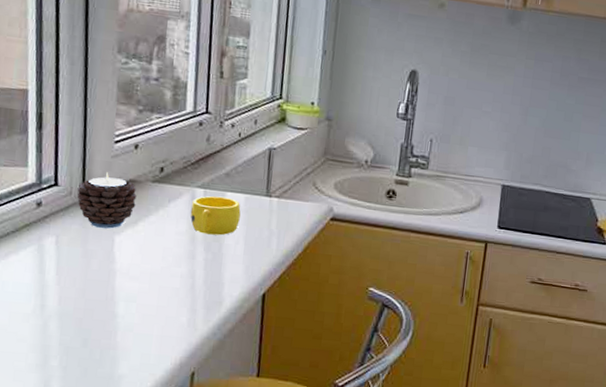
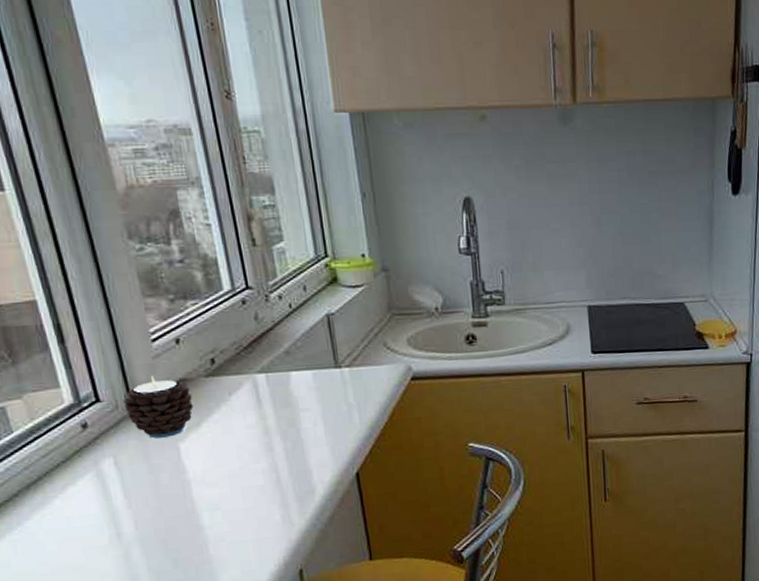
cup: present [190,195,241,236] -> none [255,377,313,422]

